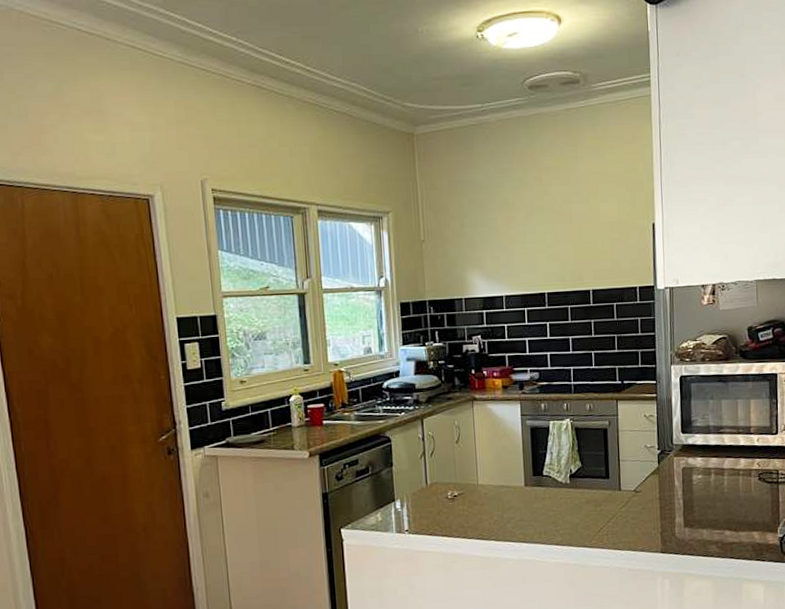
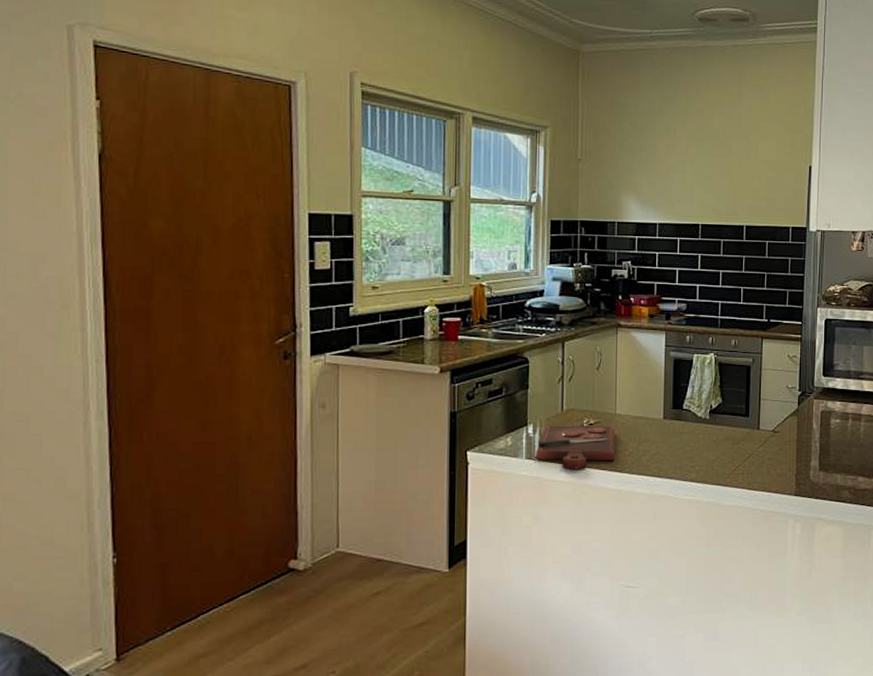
cutting board: none [405,496,481,541] -> present [536,425,616,470]

